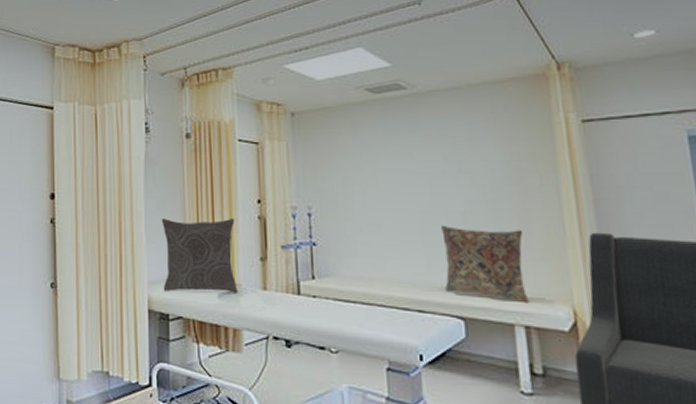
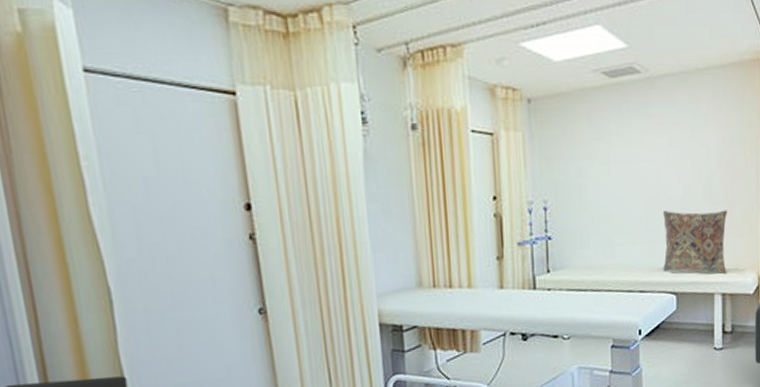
pillow: present [161,217,238,293] -> none [387,217,475,302]

